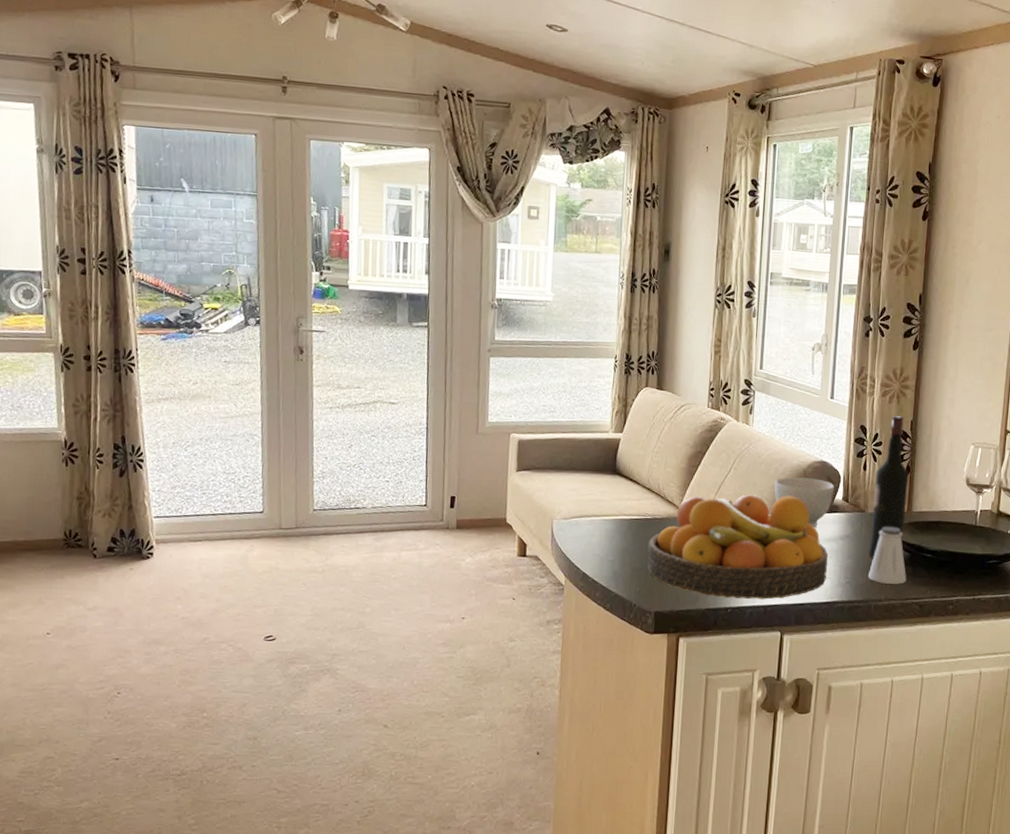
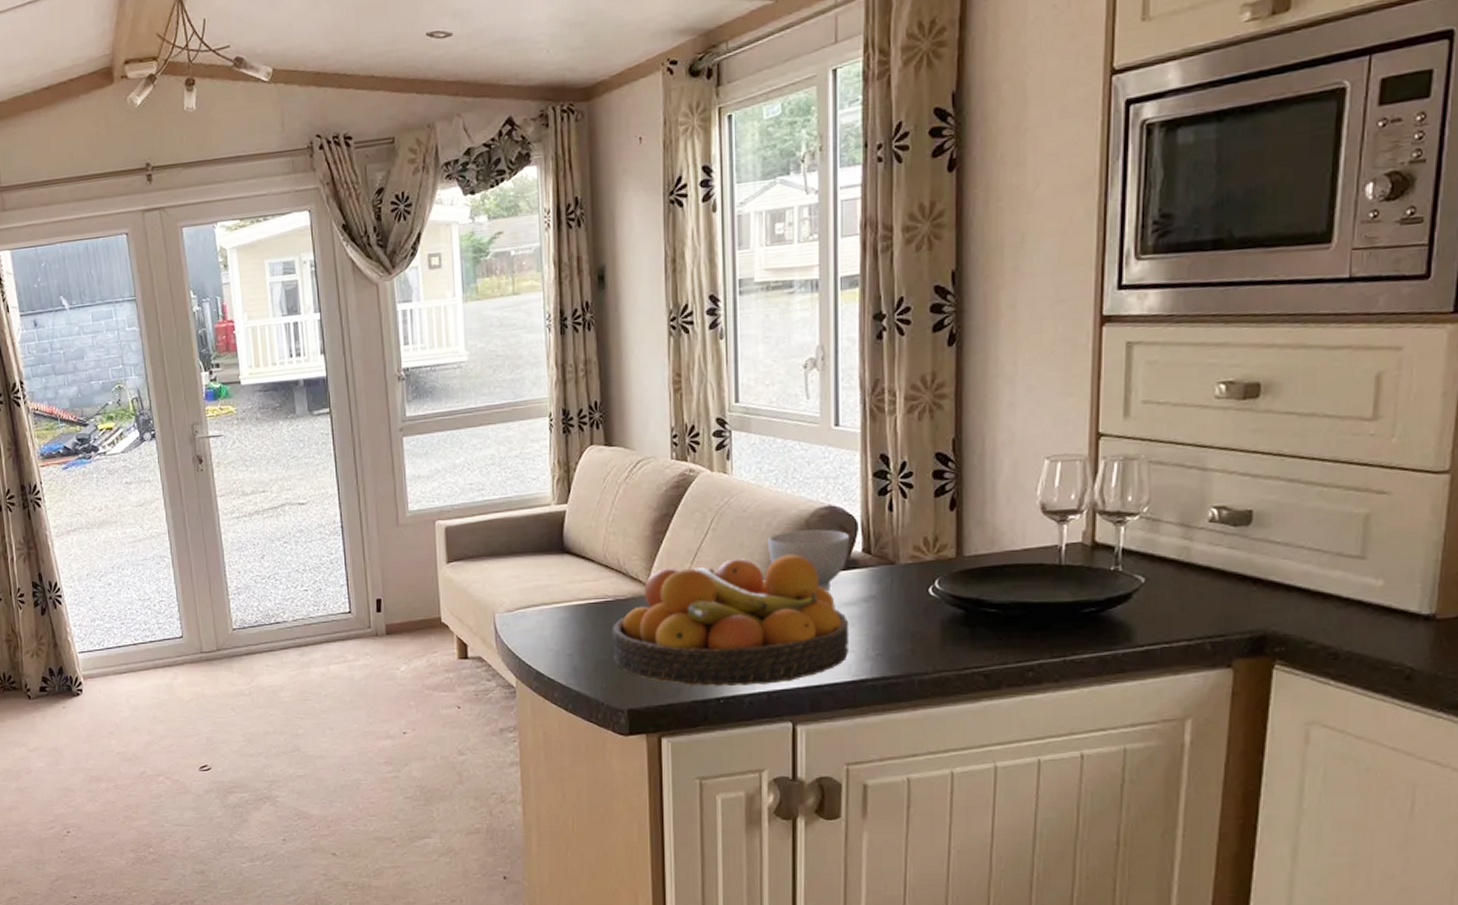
saltshaker: present [868,526,907,584] -> none [907,578,963,652]
wine bottle: present [869,416,909,559] -> none [906,435,955,622]

